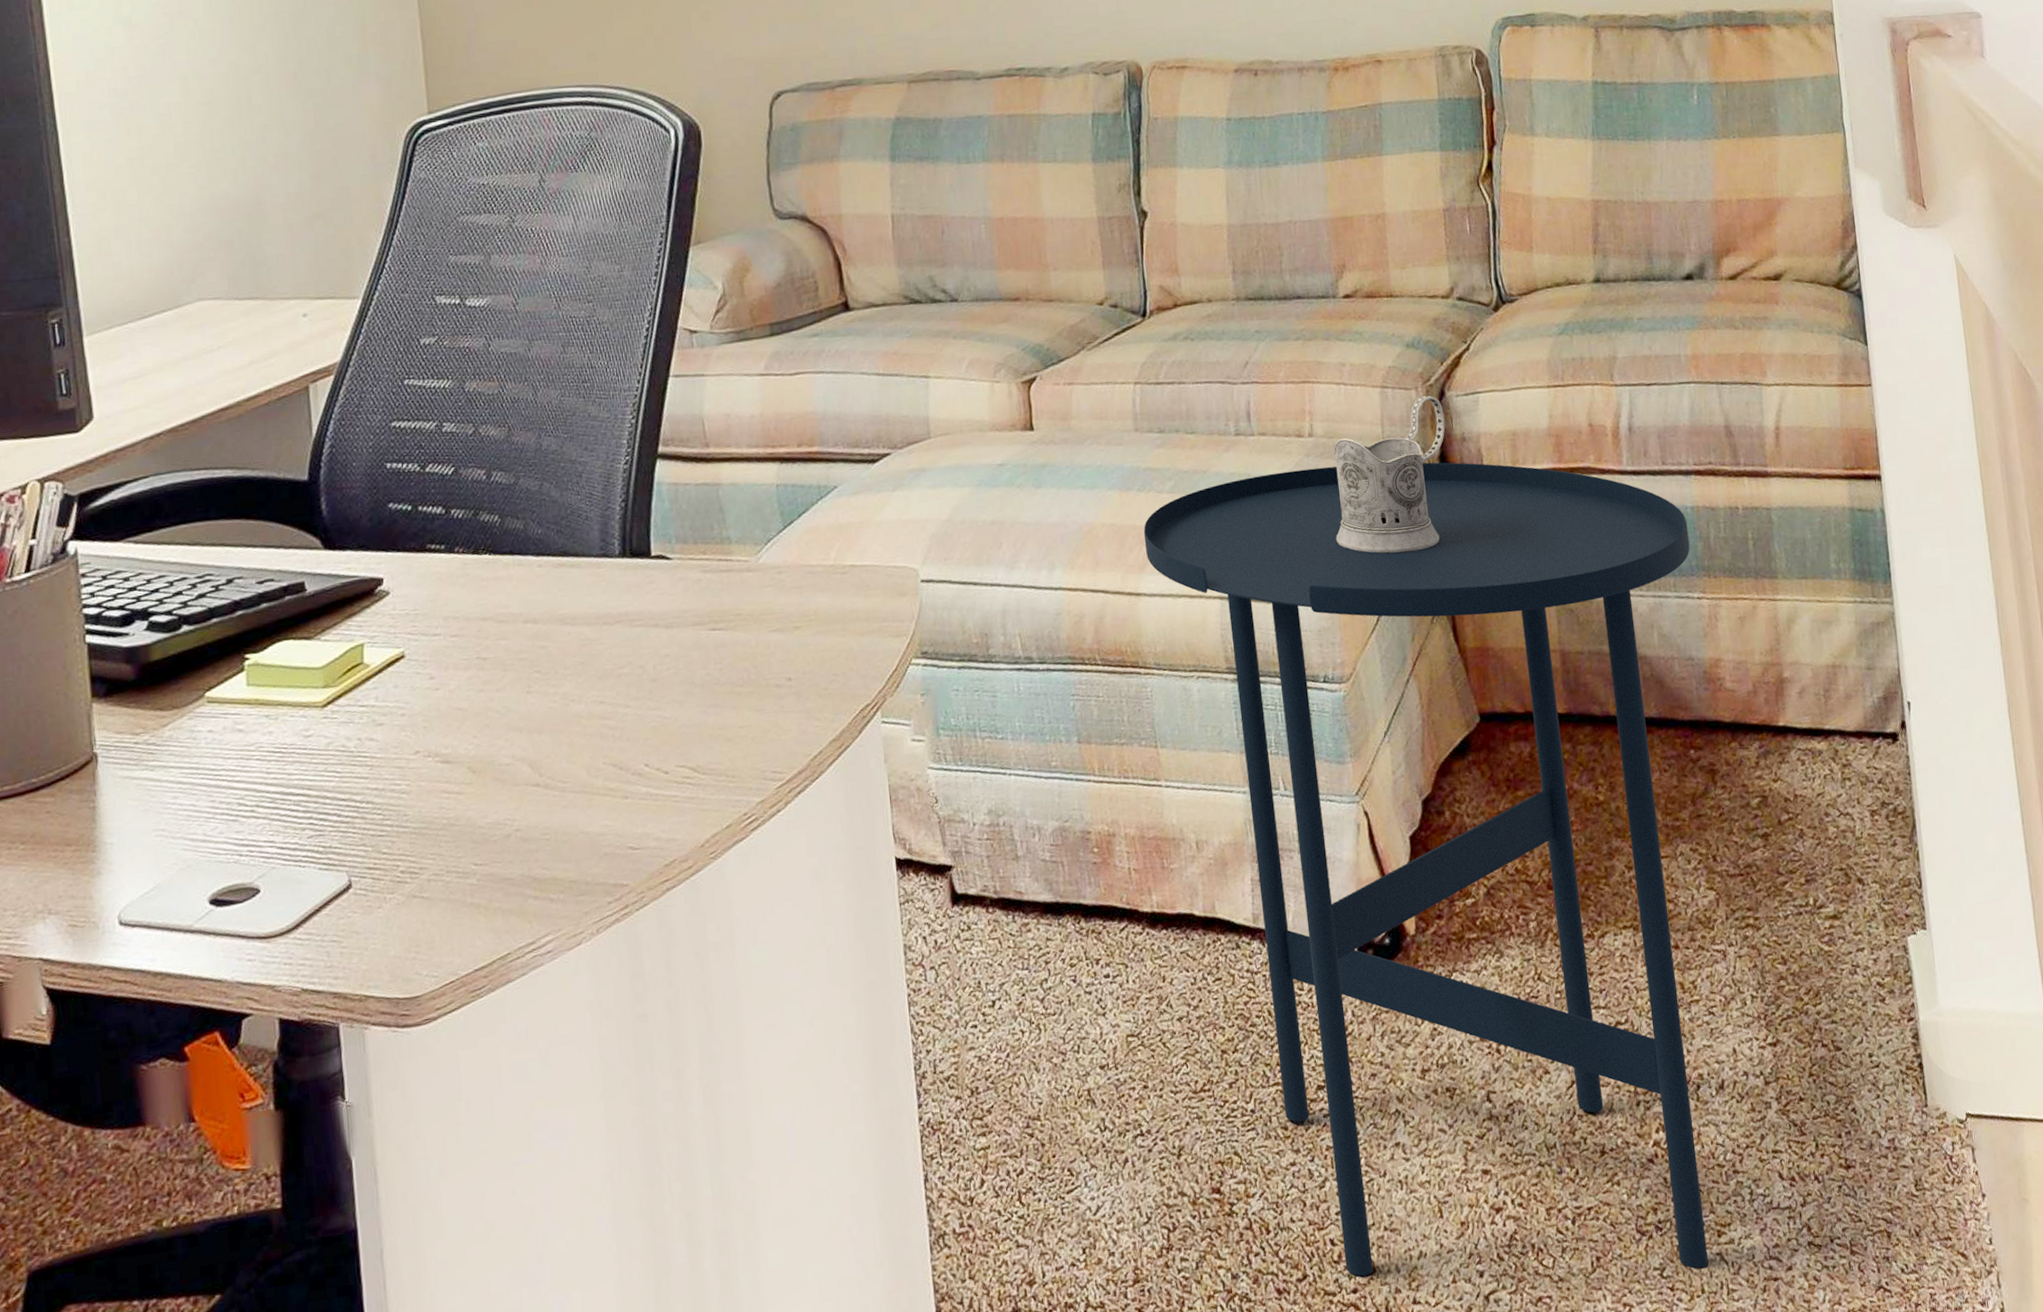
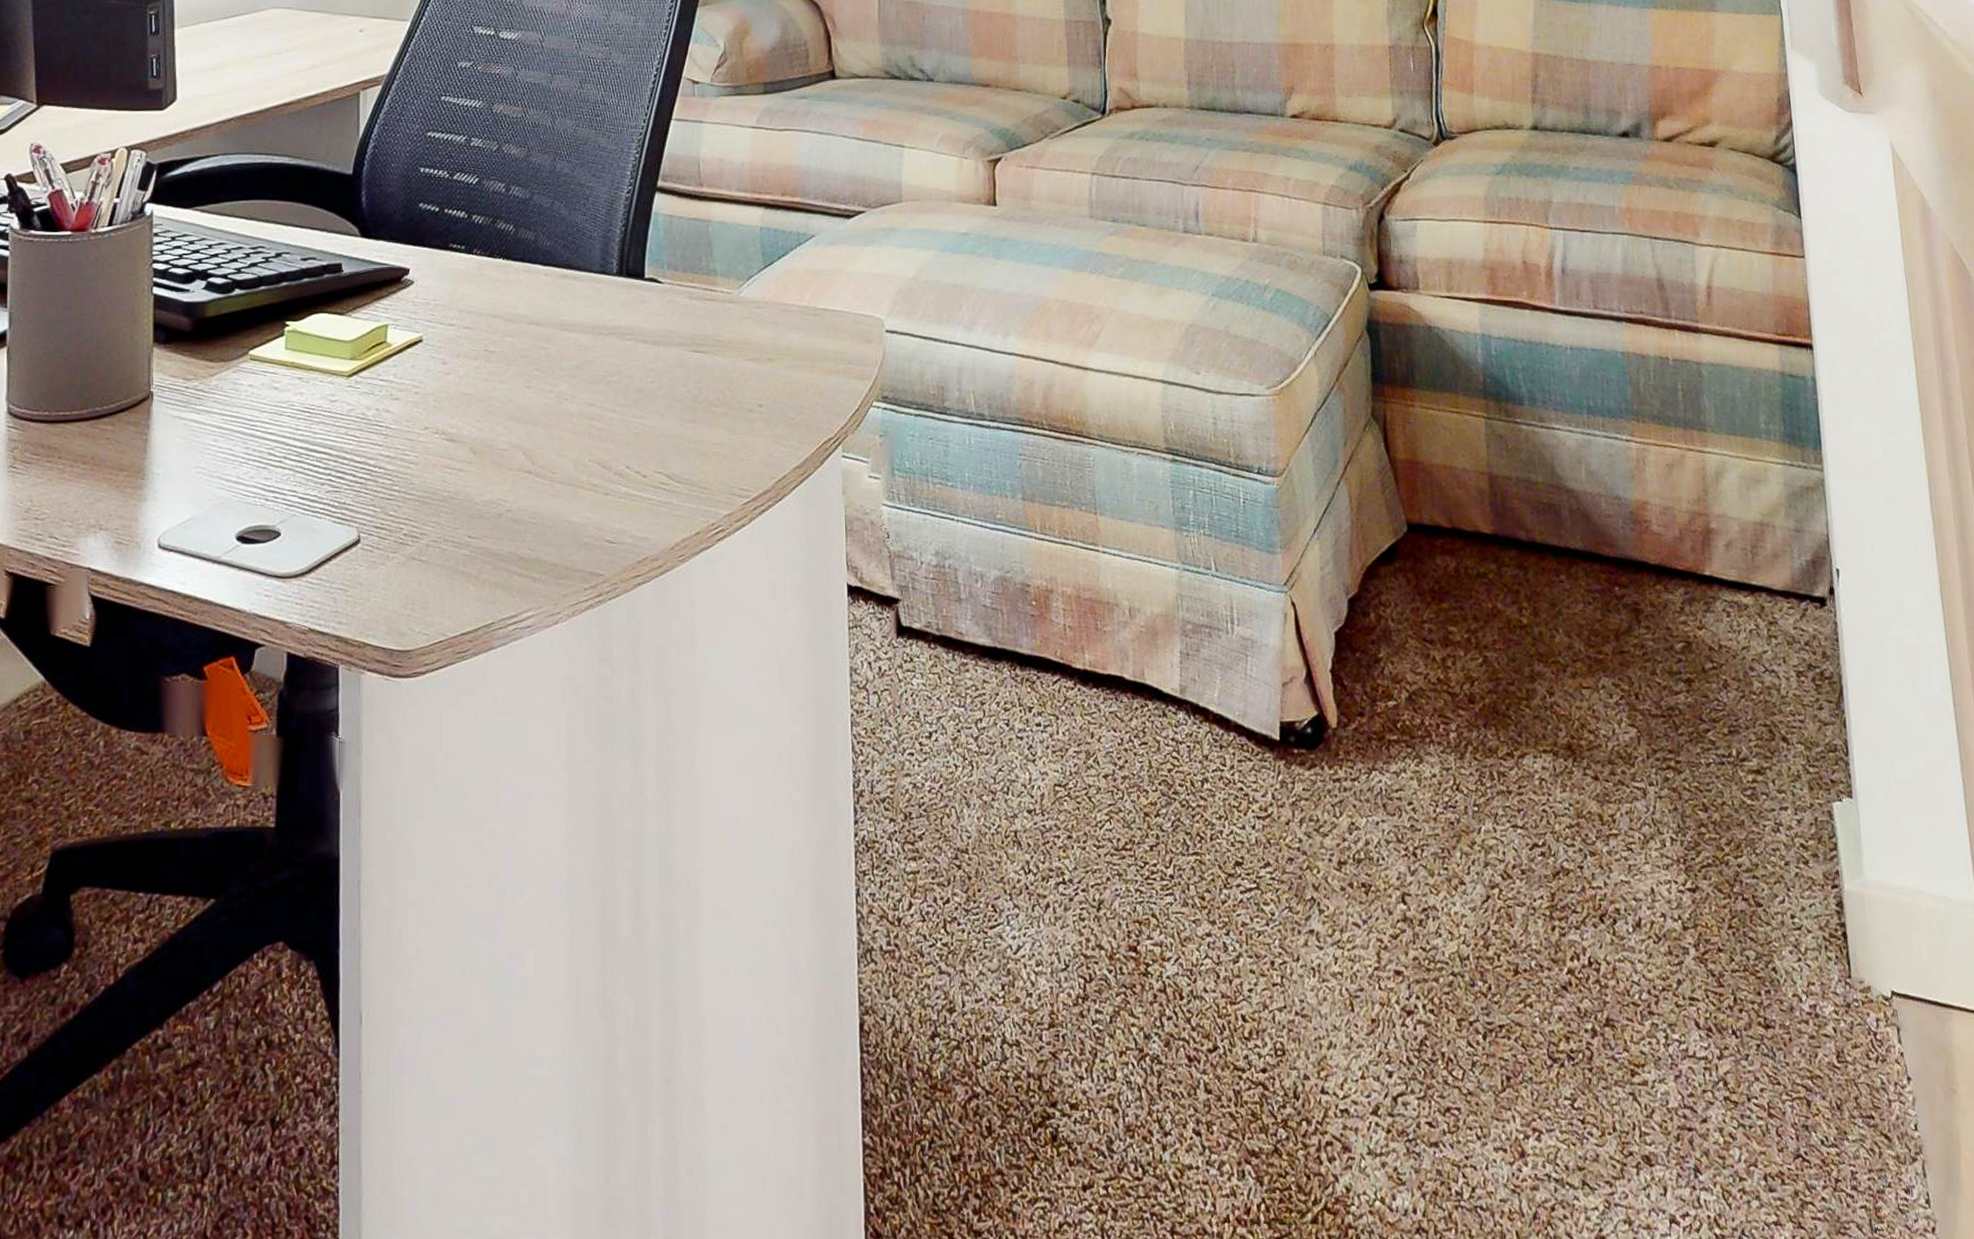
side table: present [1143,462,1709,1277] -> none [1093,271,1621,1106]
tea glass holder: present [1334,395,1445,554] -> none [1275,216,1384,361]

